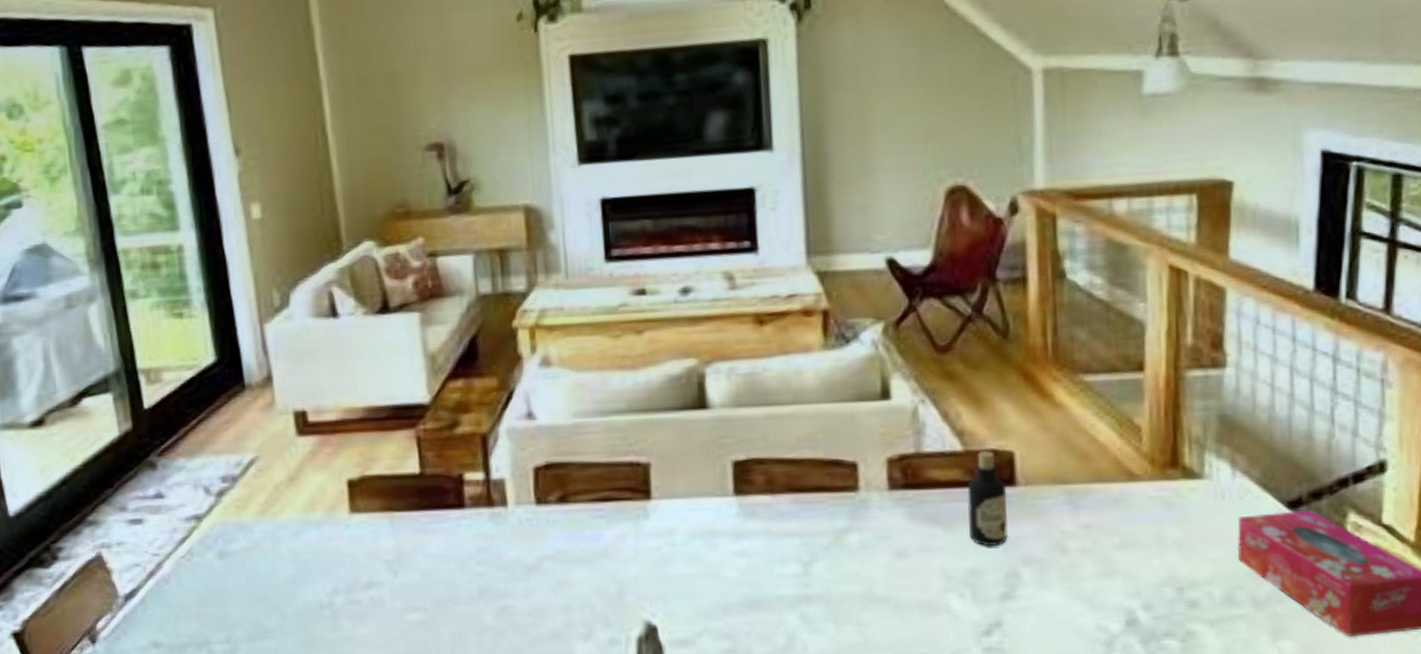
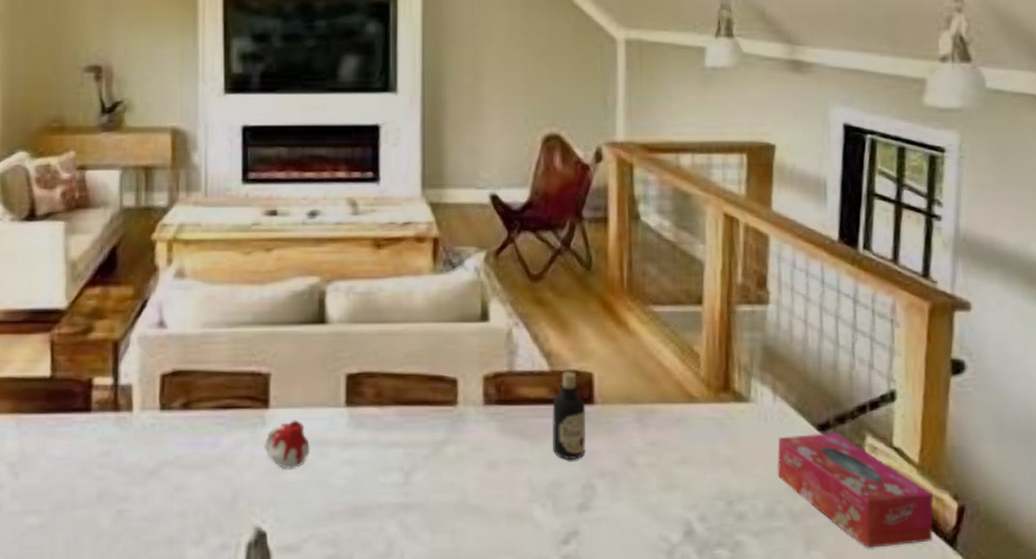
candle: none [647,511,698,562] -> present [263,420,310,469]

